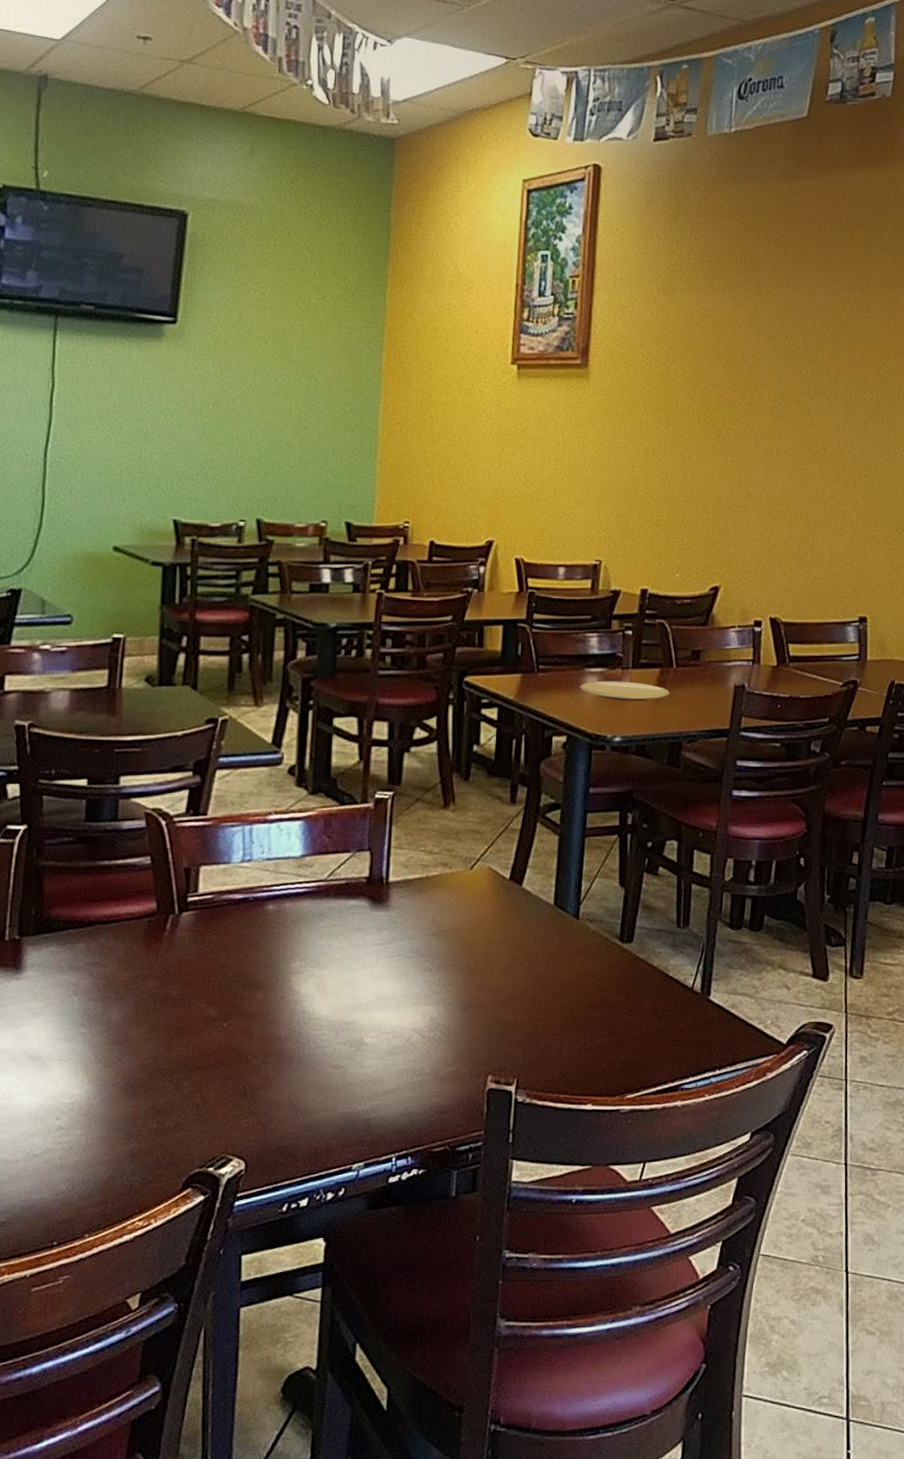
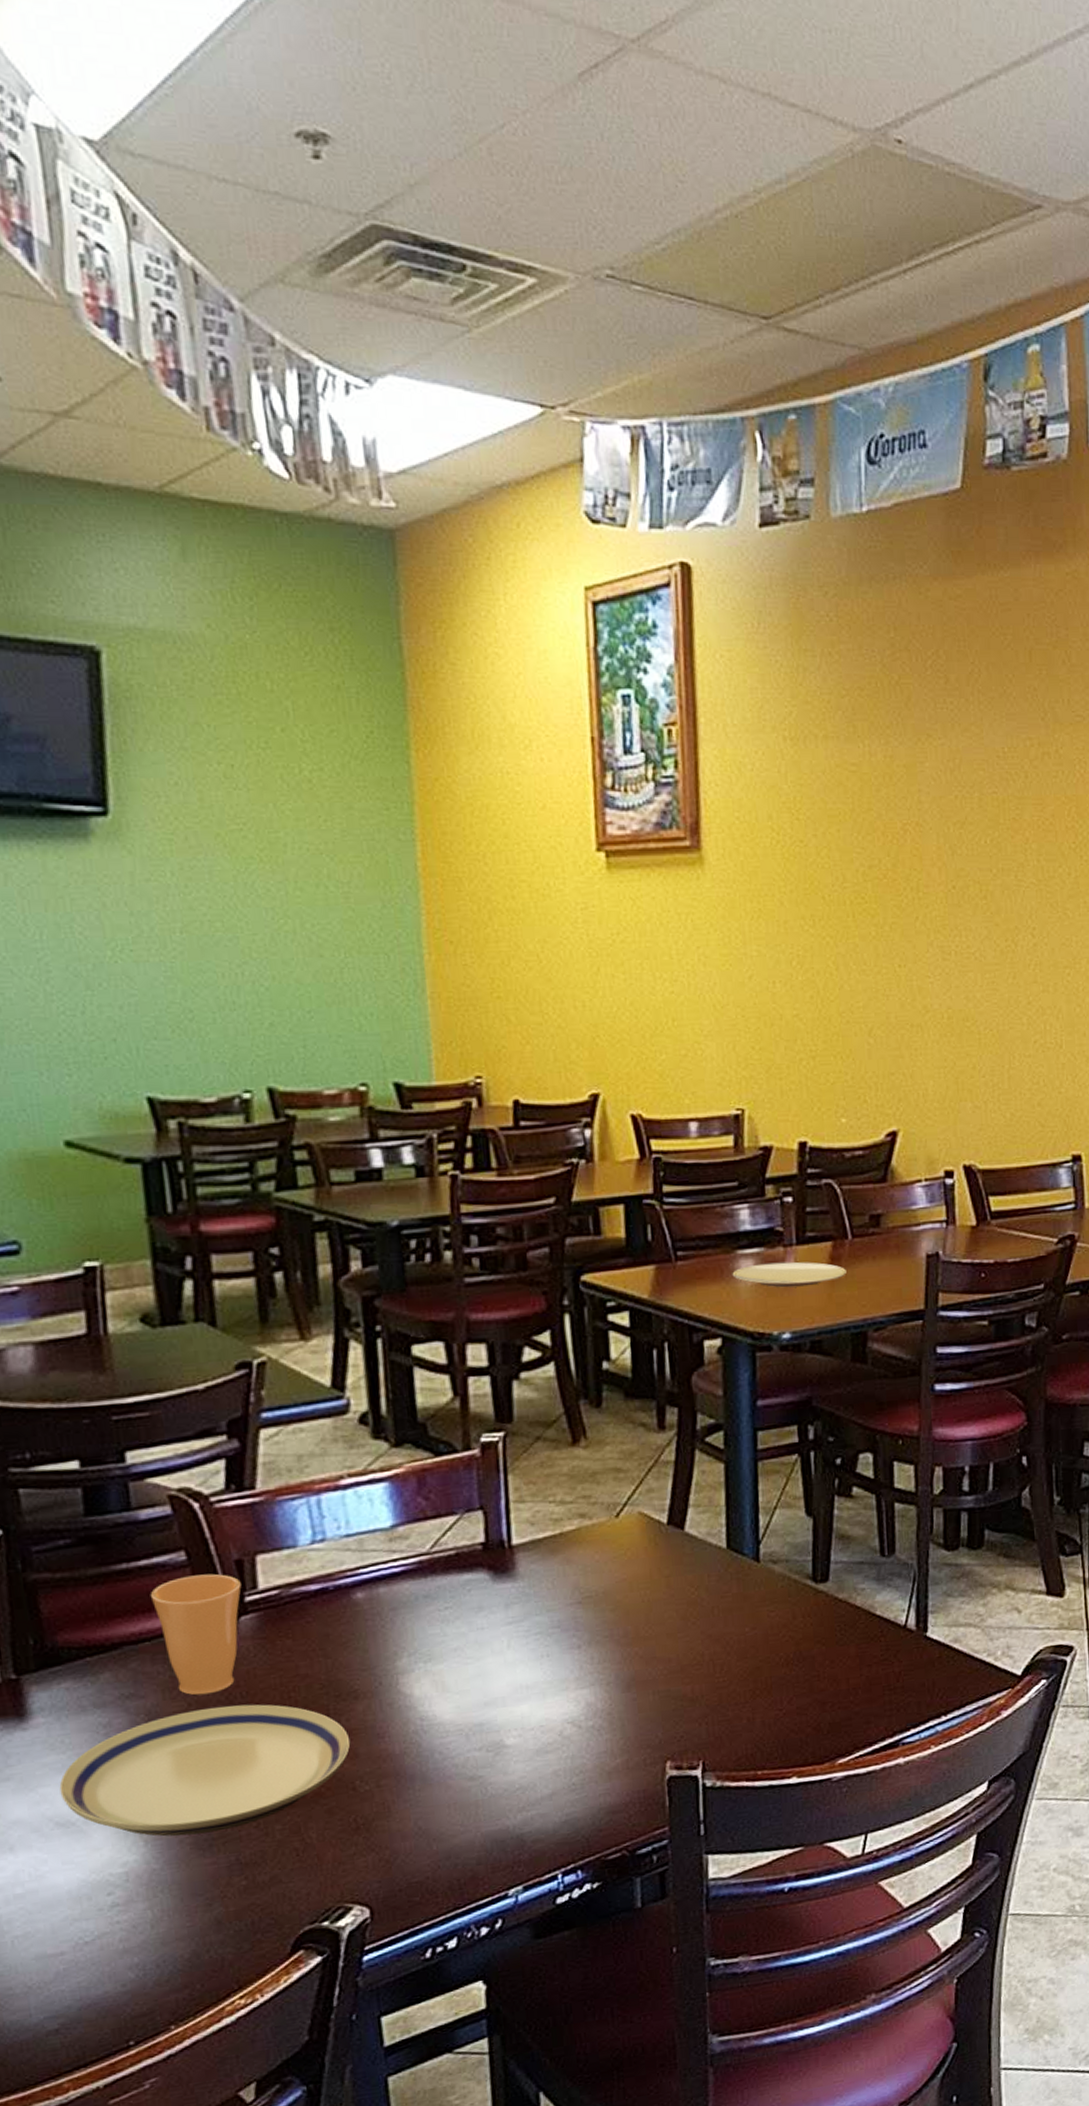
plate: none [35,981,249,1081] -> present [59,1704,351,1837]
cup: none [121,876,187,970] -> present [150,1573,242,1696]

